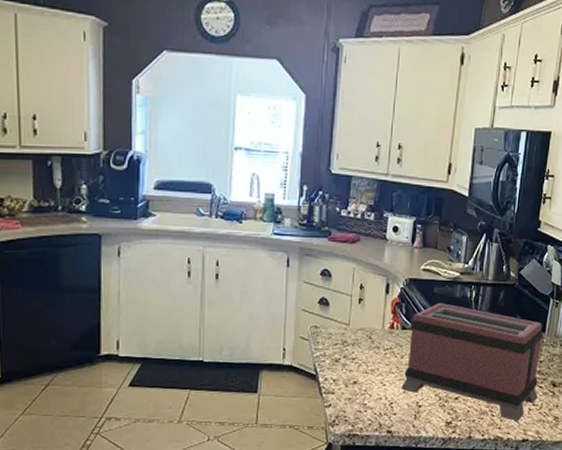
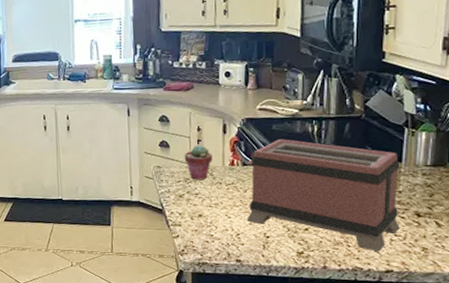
potted succulent: none [343,304,373,344] -> present [184,144,213,180]

